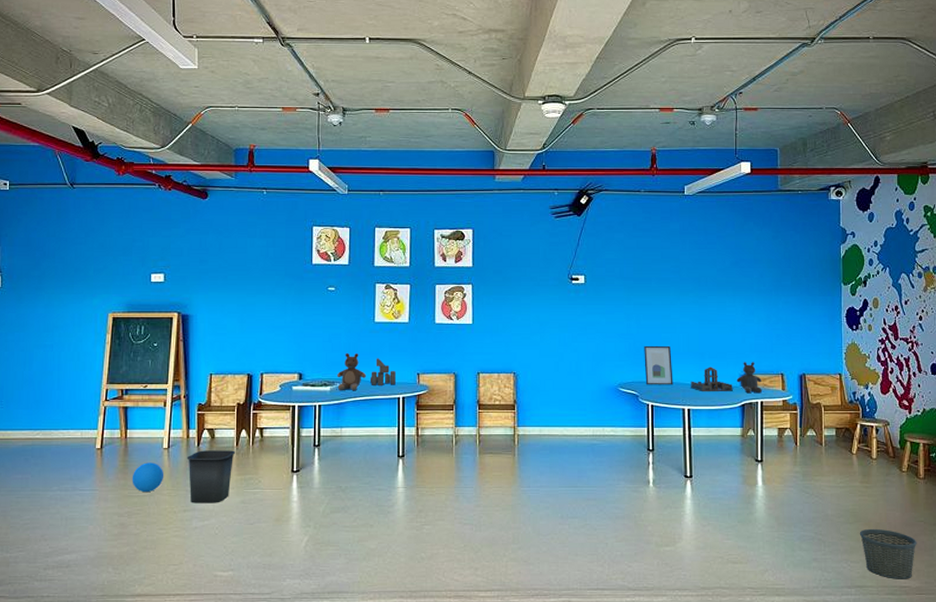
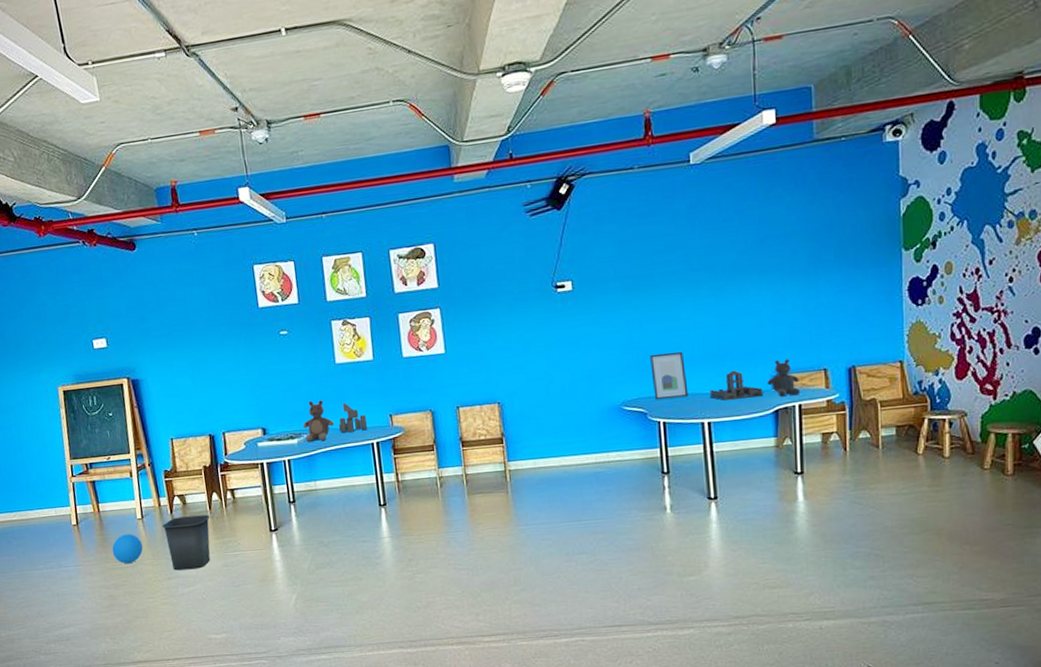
basket: present [859,528,917,579] -> none [927,537,1003,592]

